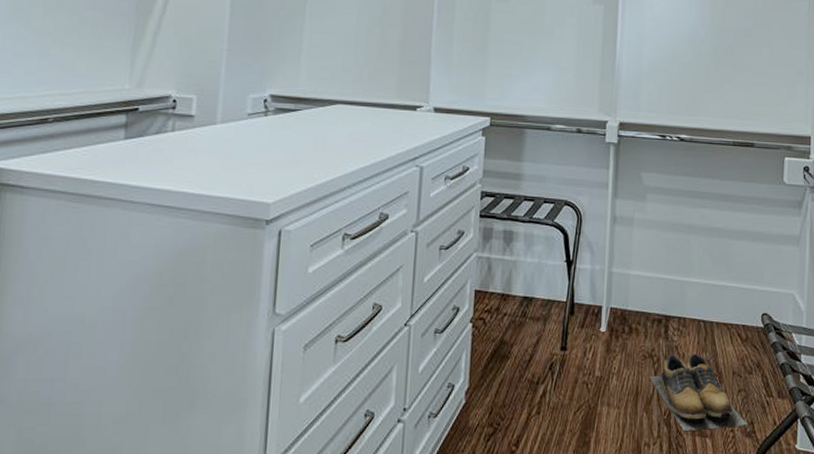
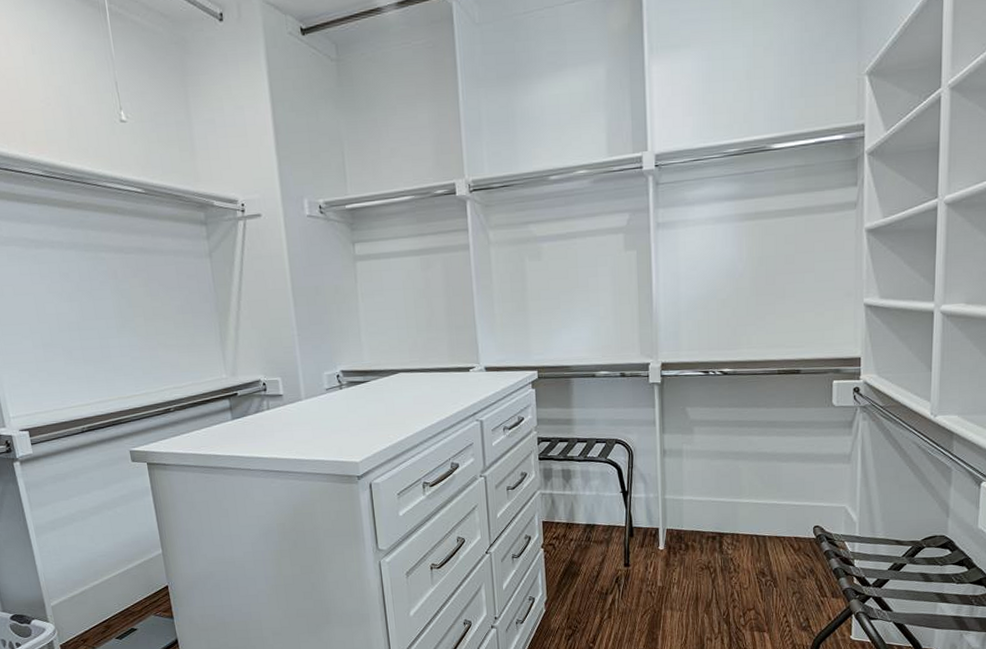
shoes: present [649,352,747,432] -> none [708,563,803,628]

